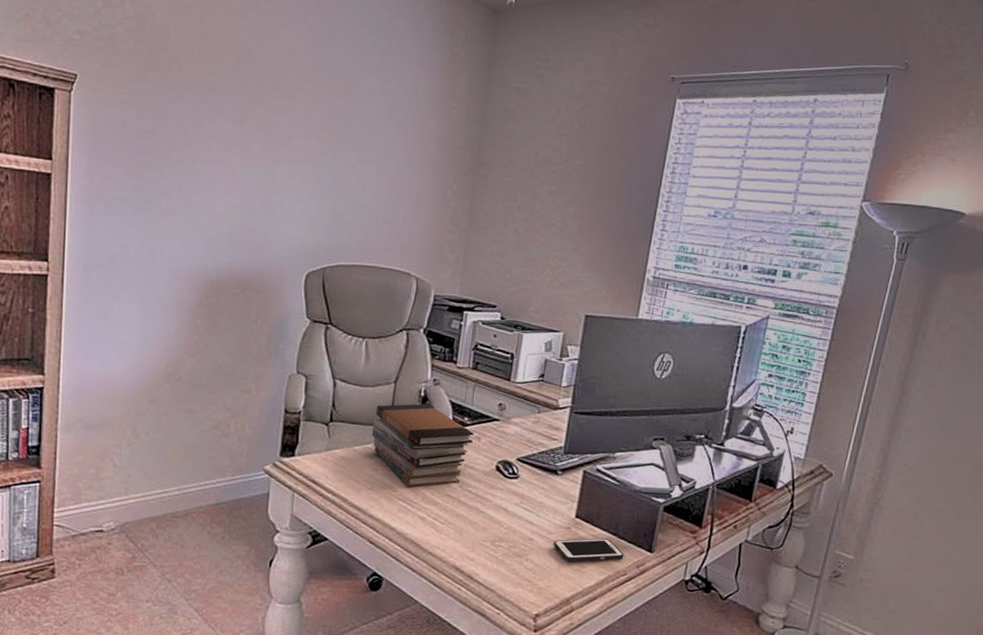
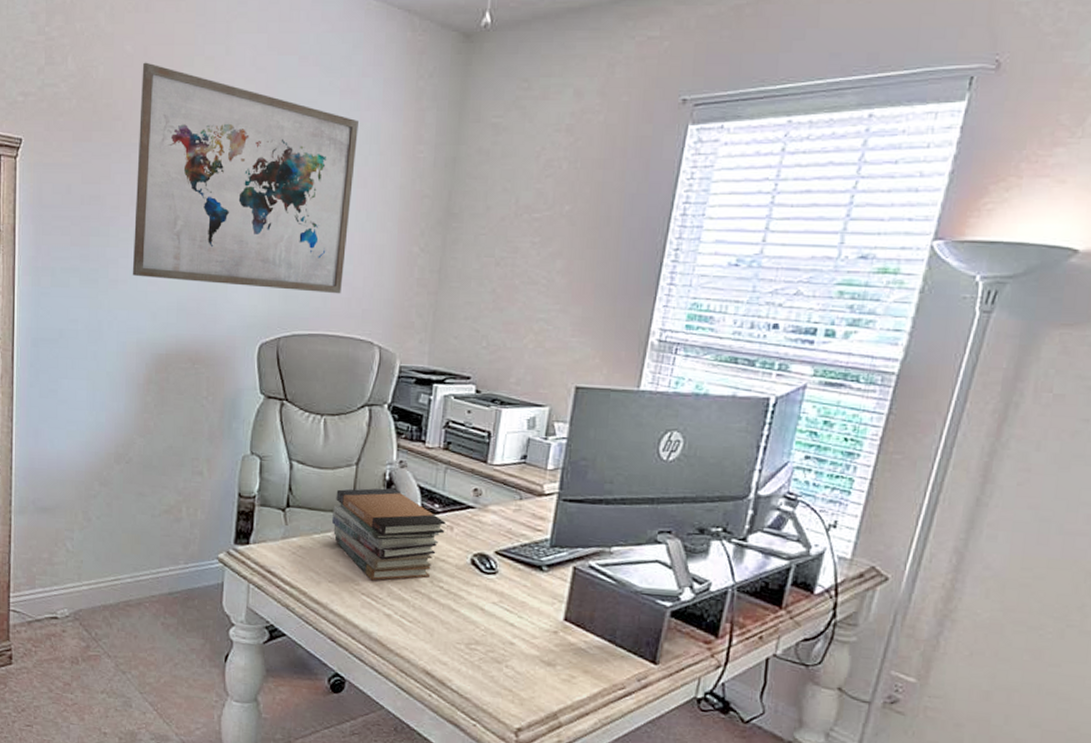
wall art: none [185,12,399,230] -> present [132,62,358,294]
cell phone: present [554,538,624,562] -> none [538,645,623,671]

